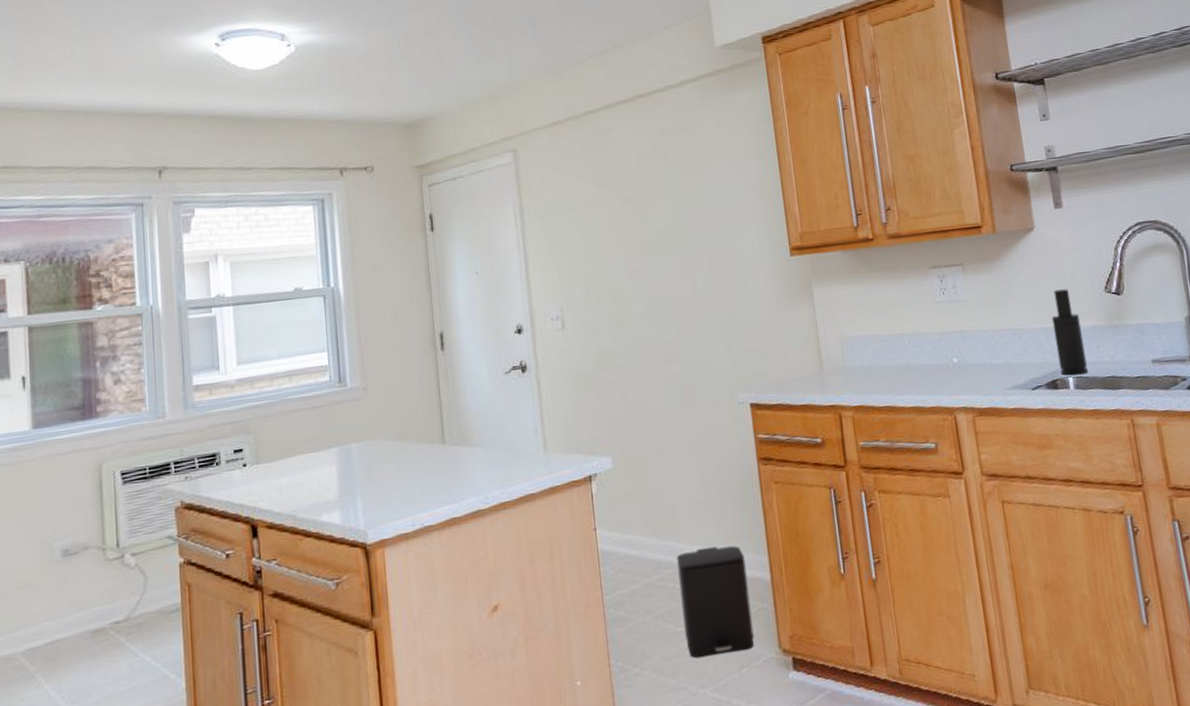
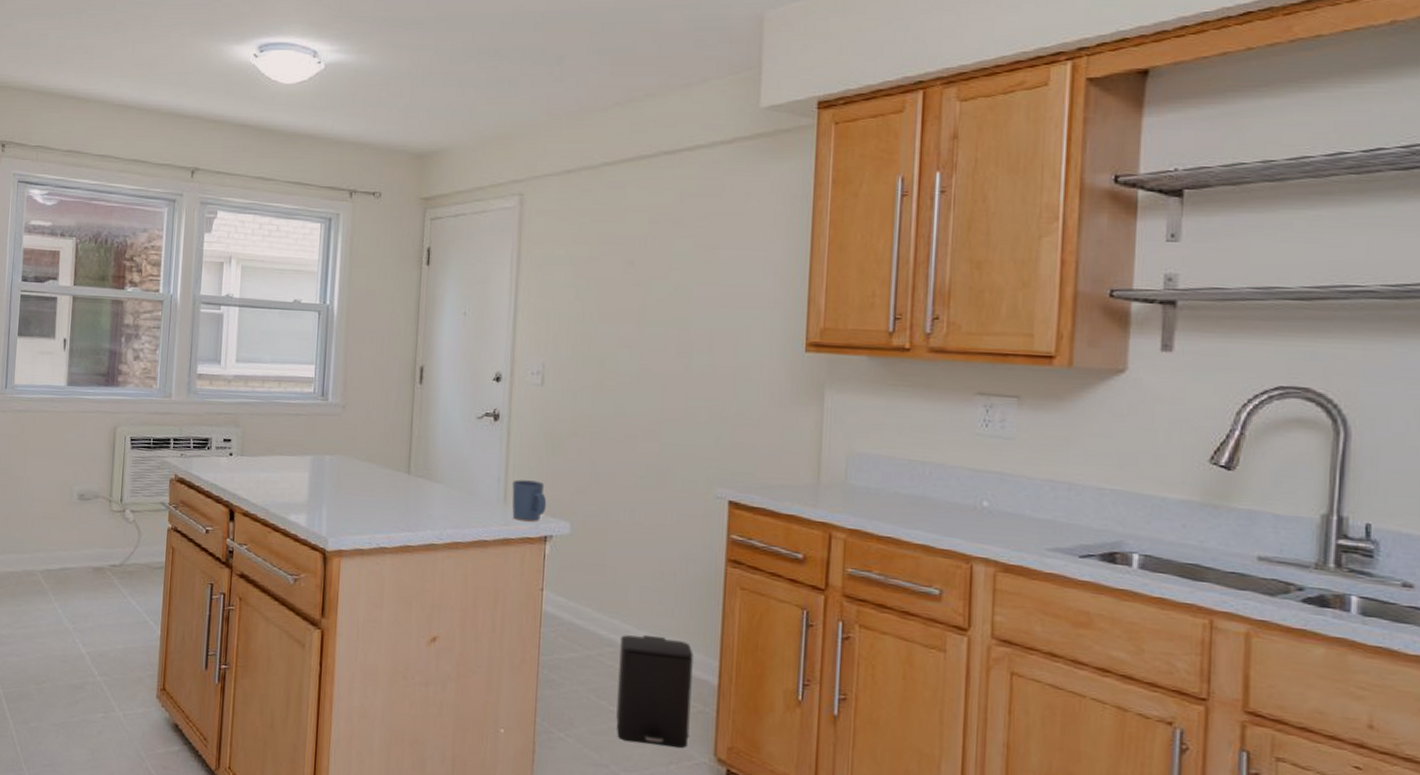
mug: none [550,423,587,467] -> present [512,479,547,523]
soap dispenser: present [1051,289,1089,375] -> none [1123,448,1166,554]

